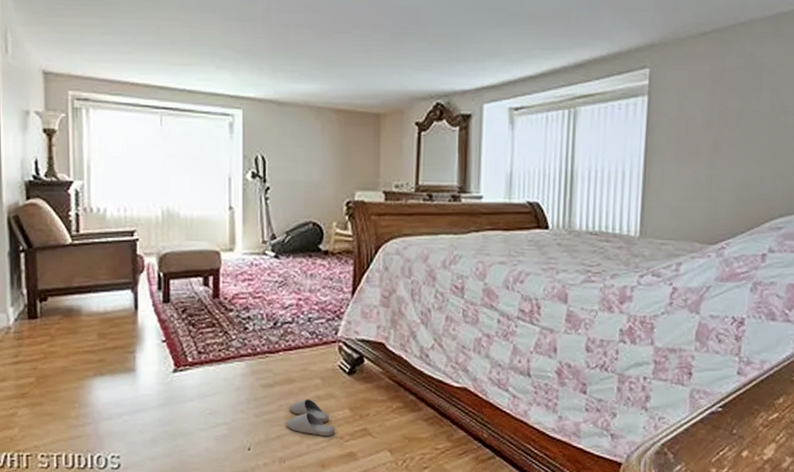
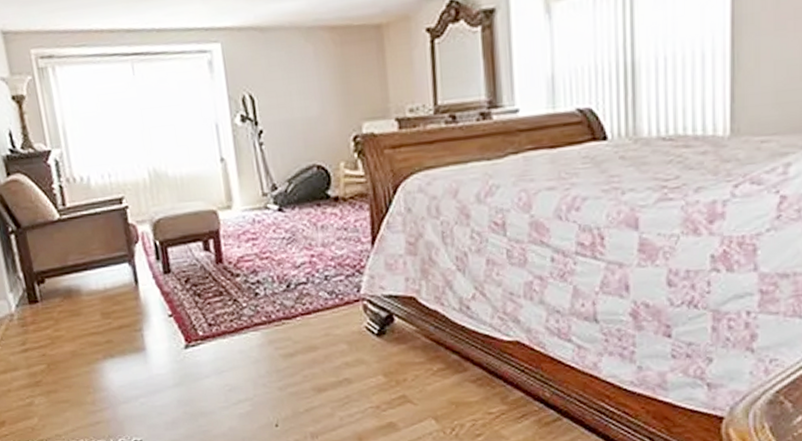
slippers: present [286,399,335,437] -> none [313,367,370,408]

